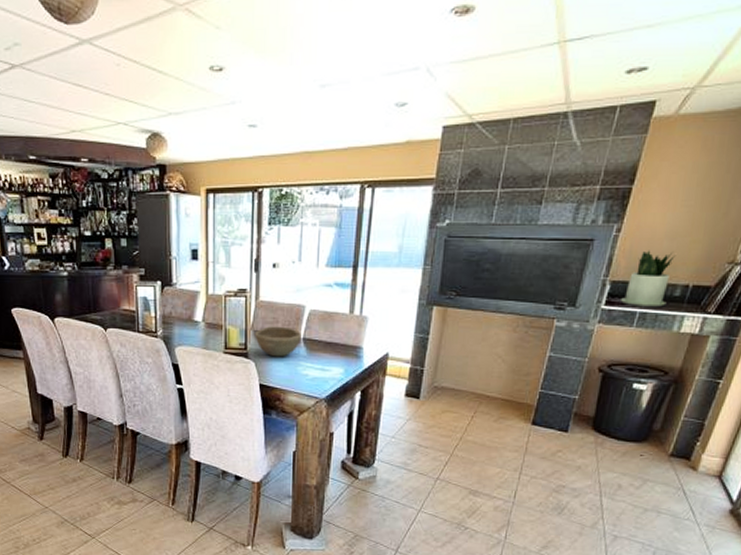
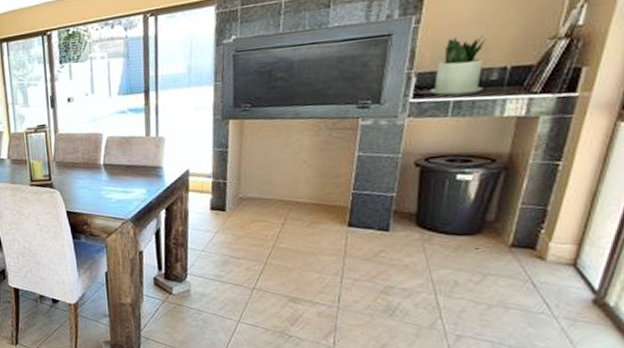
bowl: present [255,326,303,357] -> none [57,155,103,185]

